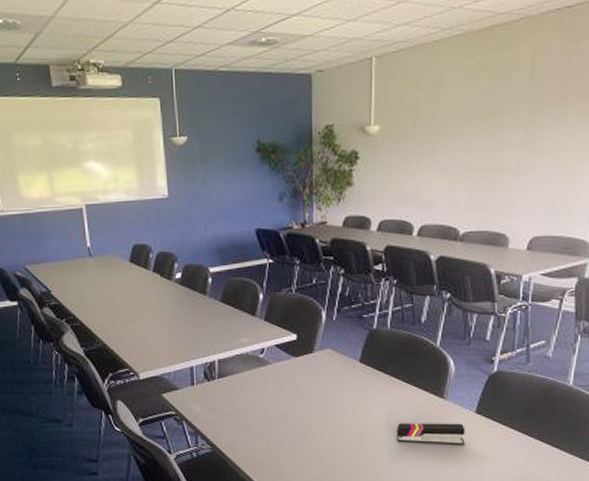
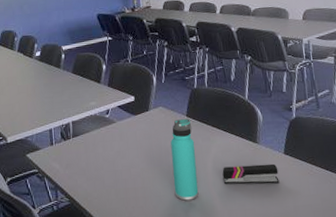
thermos bottle: none [336,365,367,457] -> present [170,119,199,201]

